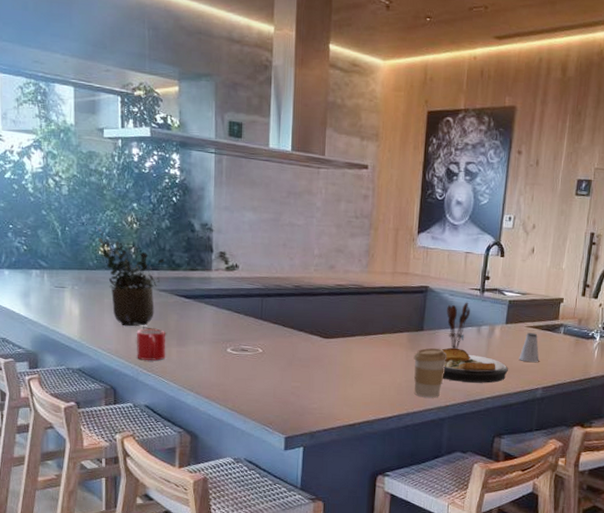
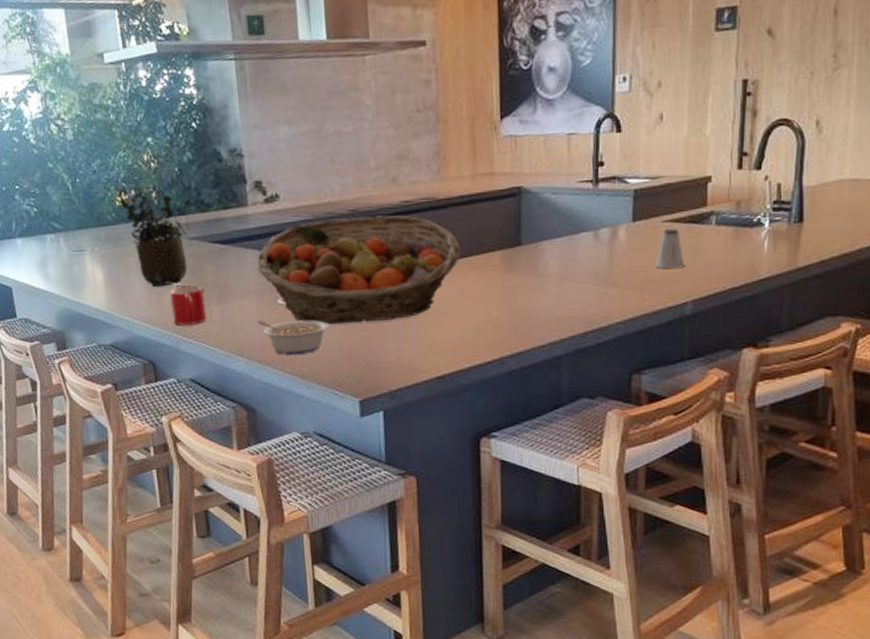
legume: none [208,363,267,395] -> present [257,320,329,355]
fruit basket: none [214,290,377,376] -> present [257,215,461,324]
coffee cup: present [413,347,447,398] -> none [511,265,557,332]
plate: present [442,347,508,383] -> none [549,262,642,307]
utensil holder: present [447,301,470,349] -> none [550,199,582,264]

